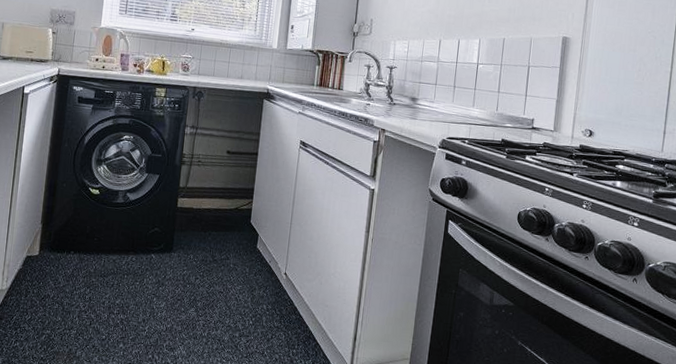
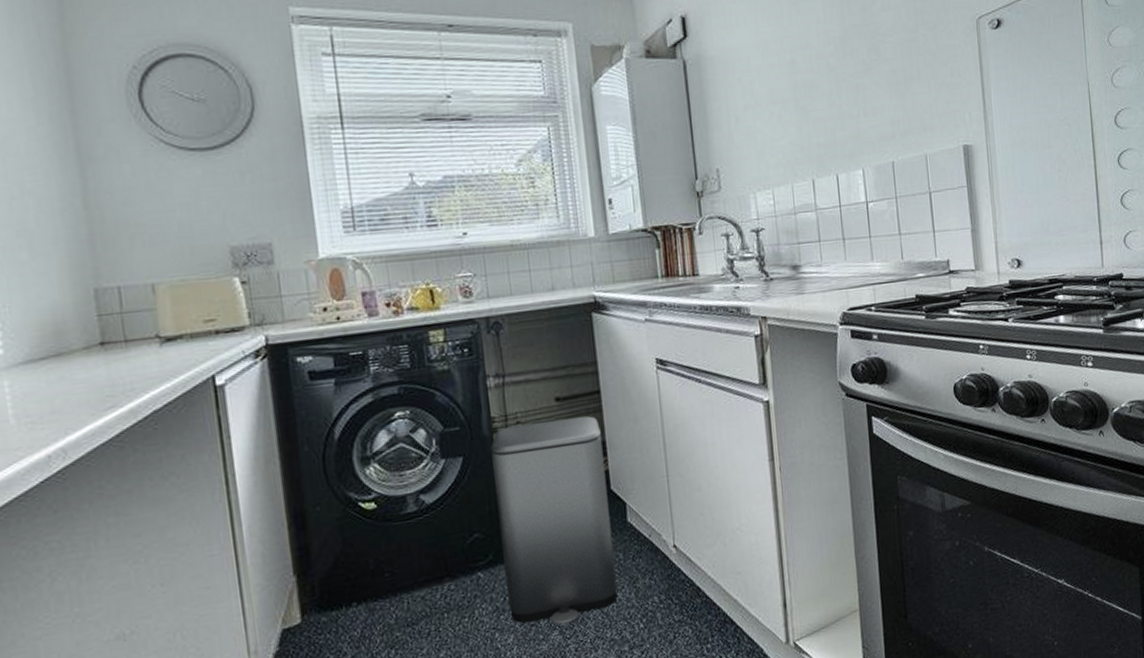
pedal bin: none [166,162,253,306] -> present [491,416,618,625]

